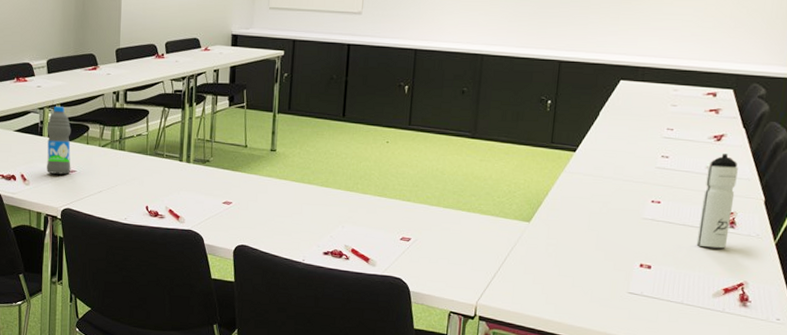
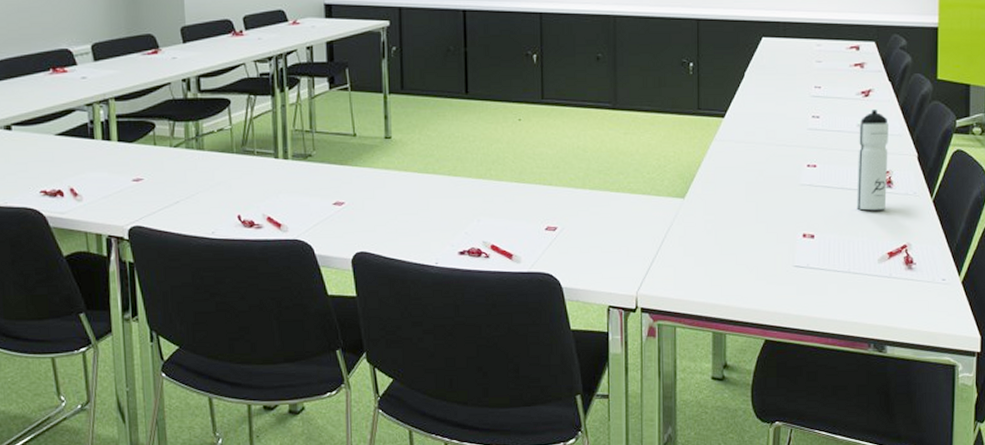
water bottle: present [47,106,71,175] -> none [99,100,136,185]

